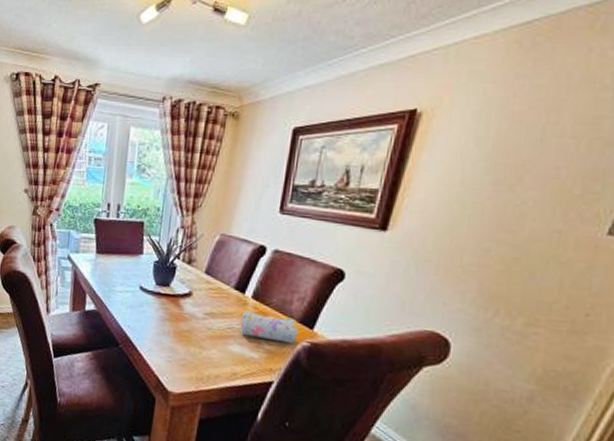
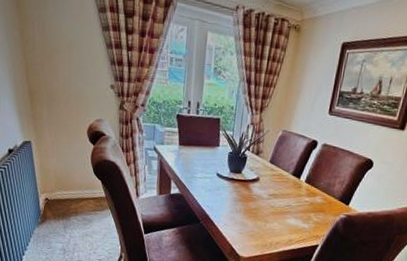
pencil case: present [240,311,299,344] -> none [296,192,339,216]

